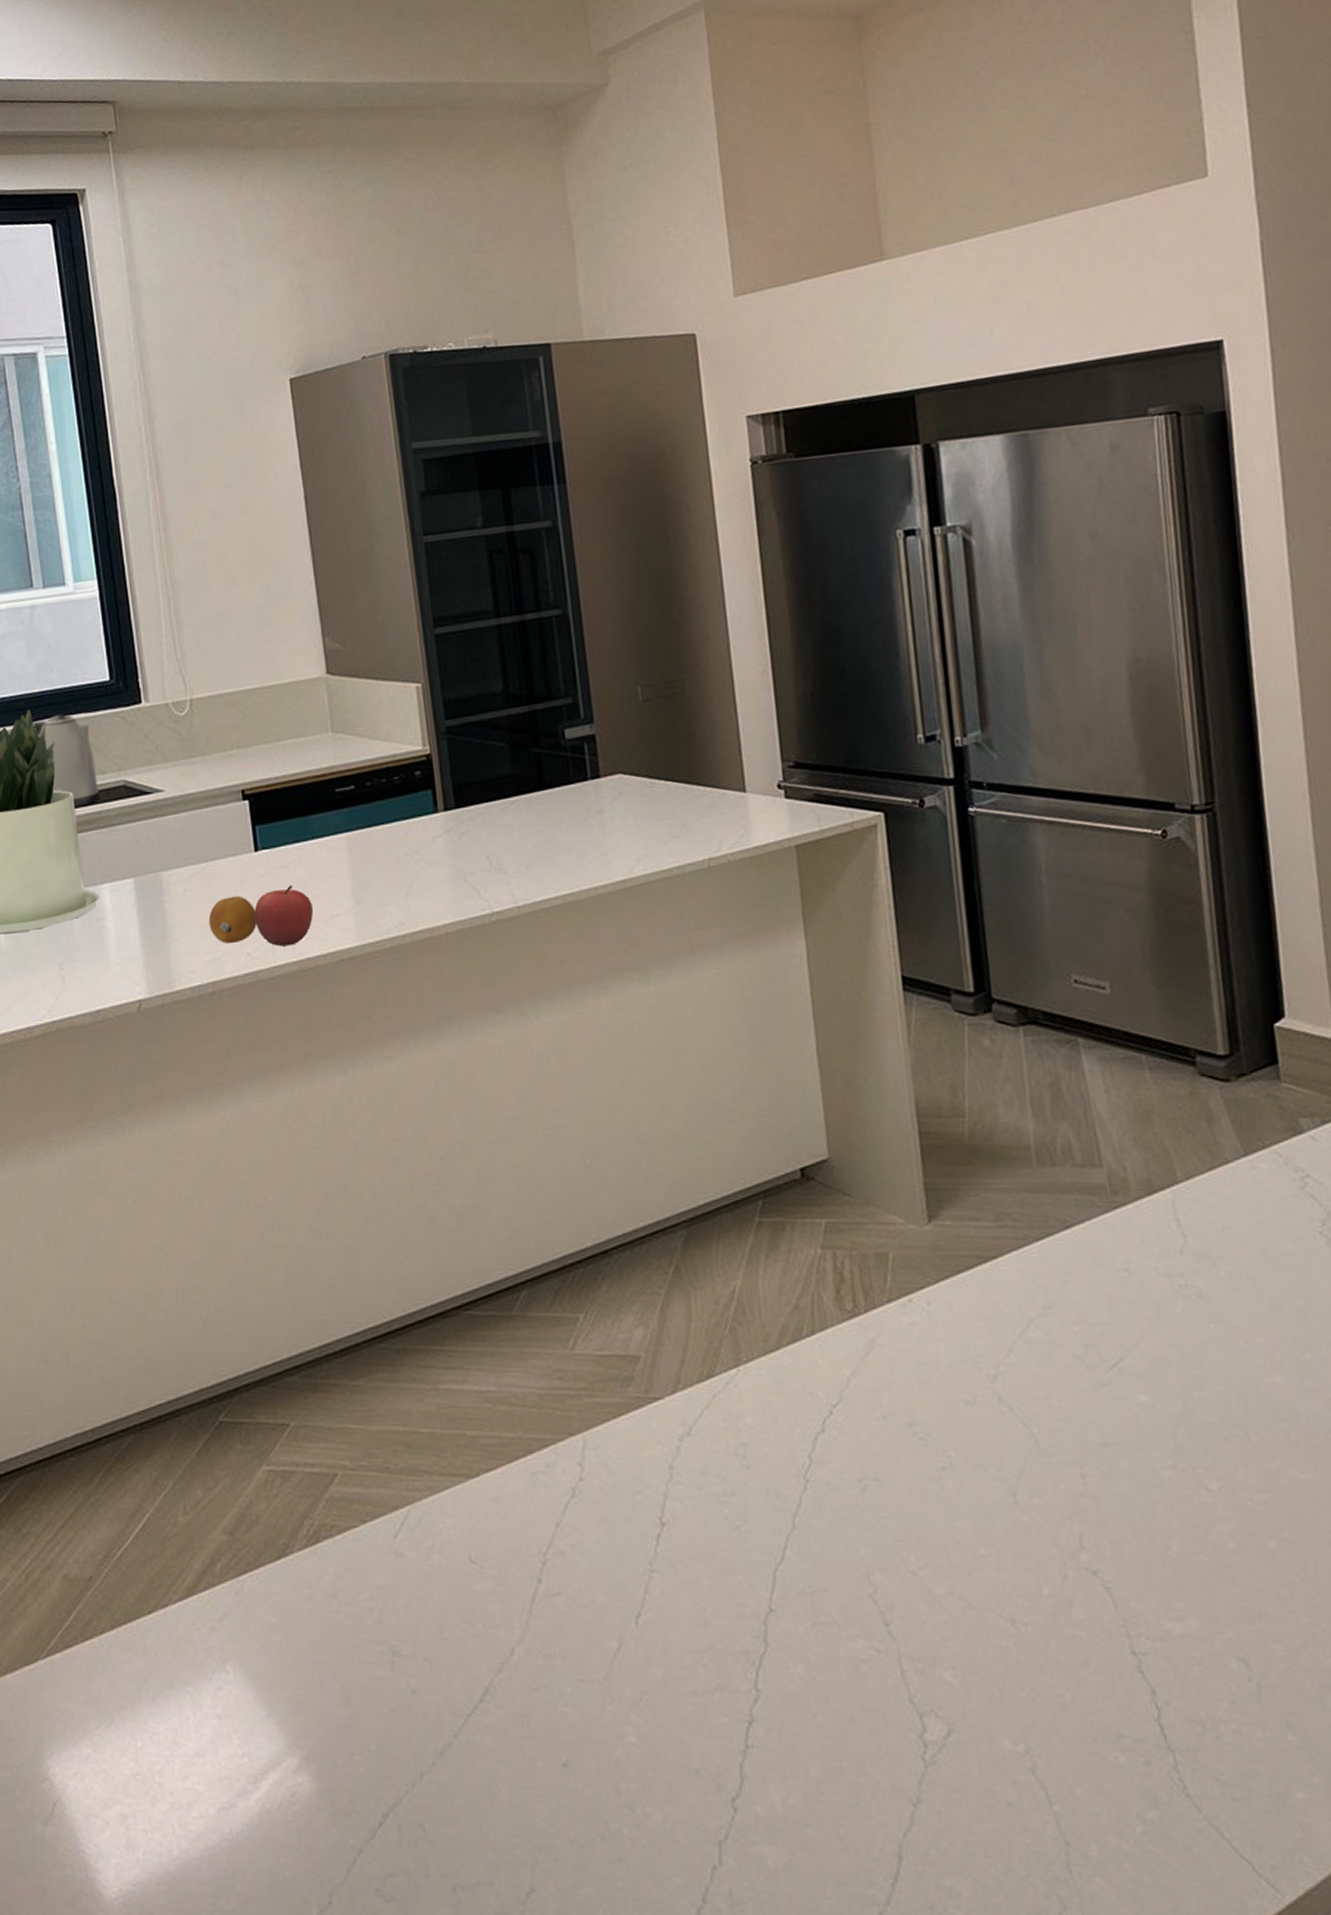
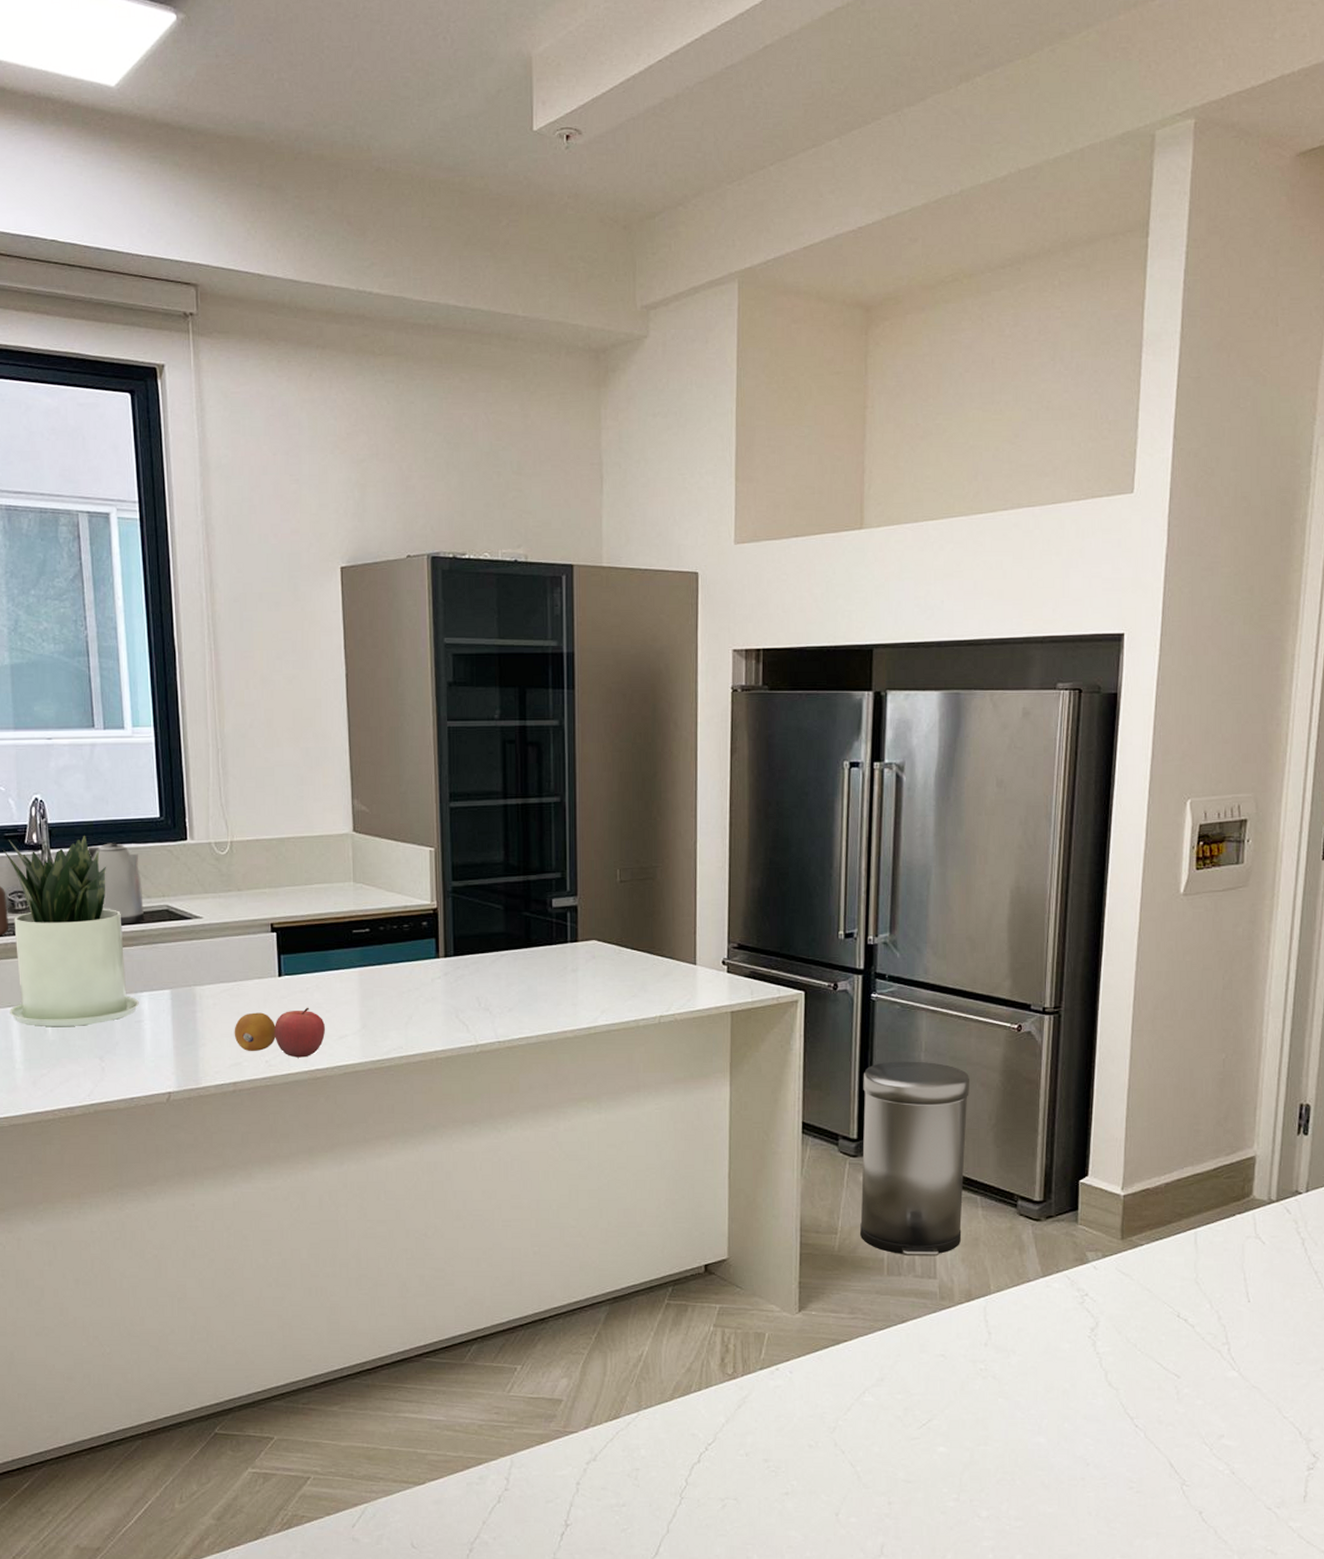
pedal bin: none [971,886,1128,1140] -> present [860,1061,969,1257]

